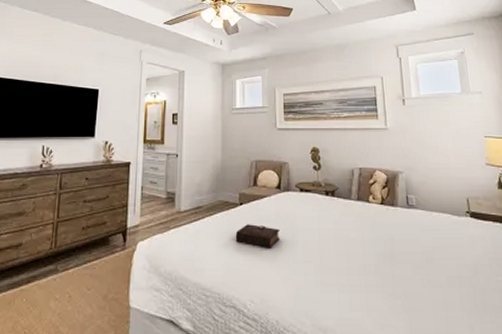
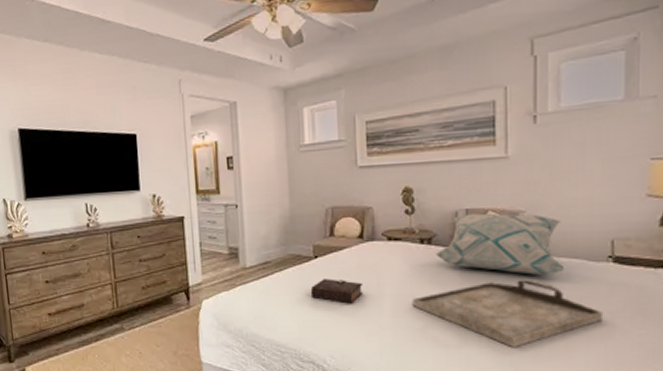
serving tray: none [320,230,470,293] -> present [412,280,604,348]
decorative pillow: none [338,172,437,226] -> present [436,213,565,275]

